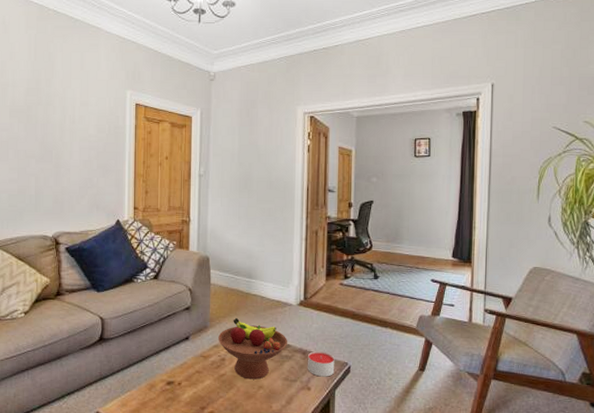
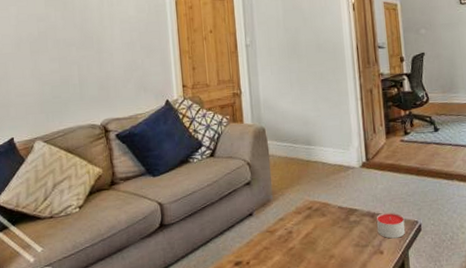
fruit bowl: present [218,317,287,380] -> none [283,187,354,250]

